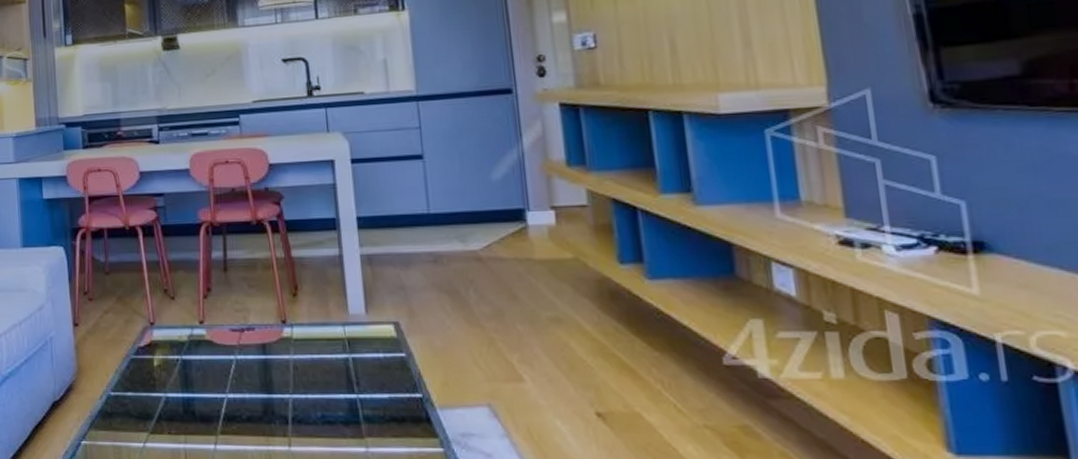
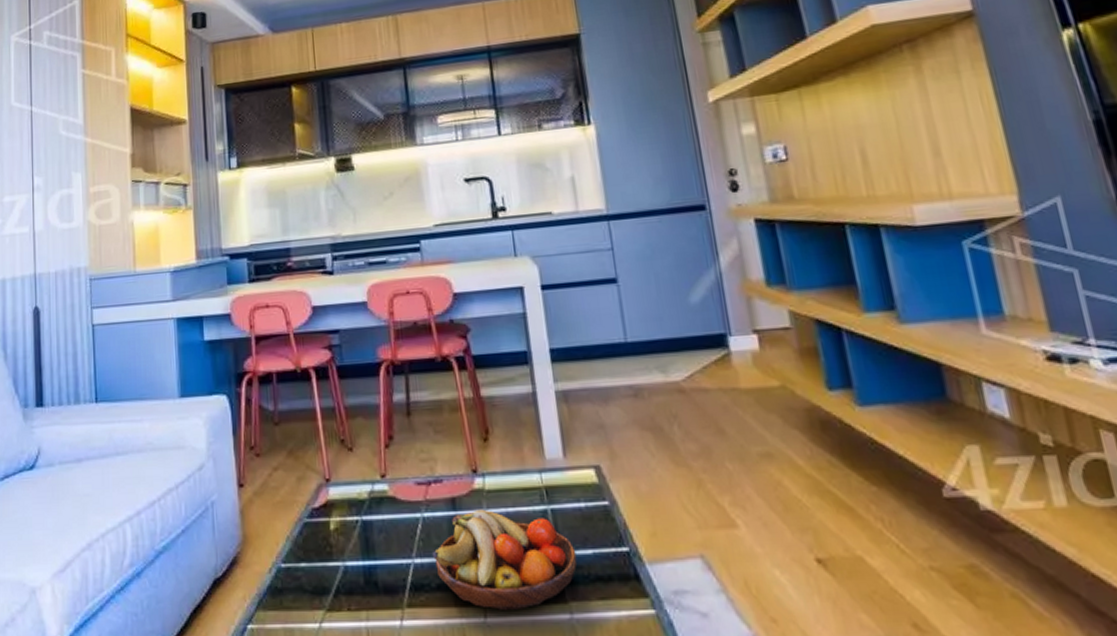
fruit bowl: none [243,355,374,442] -> present [432,509,578,610]

